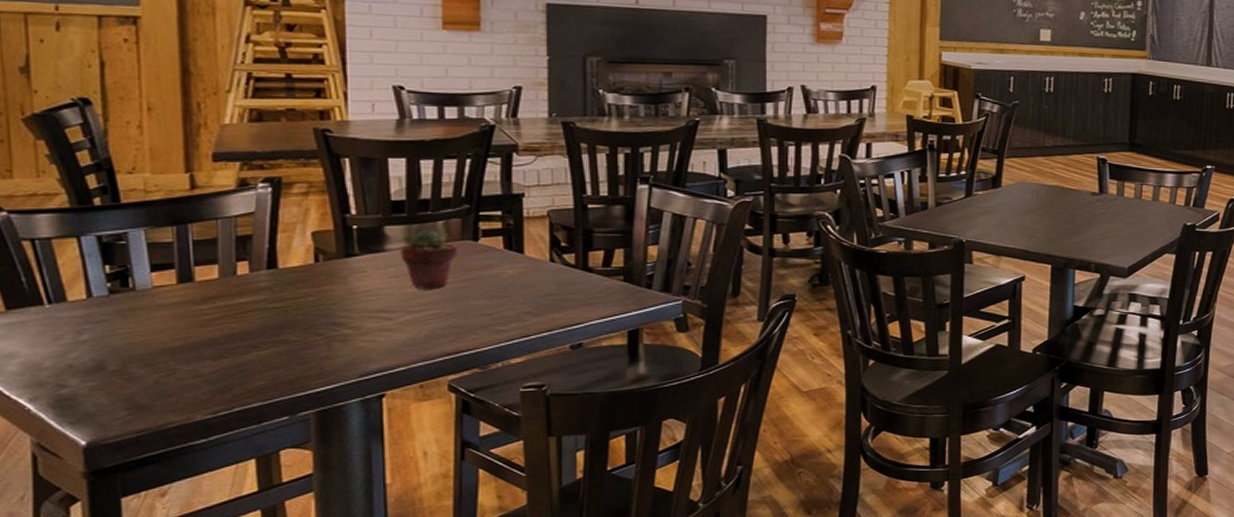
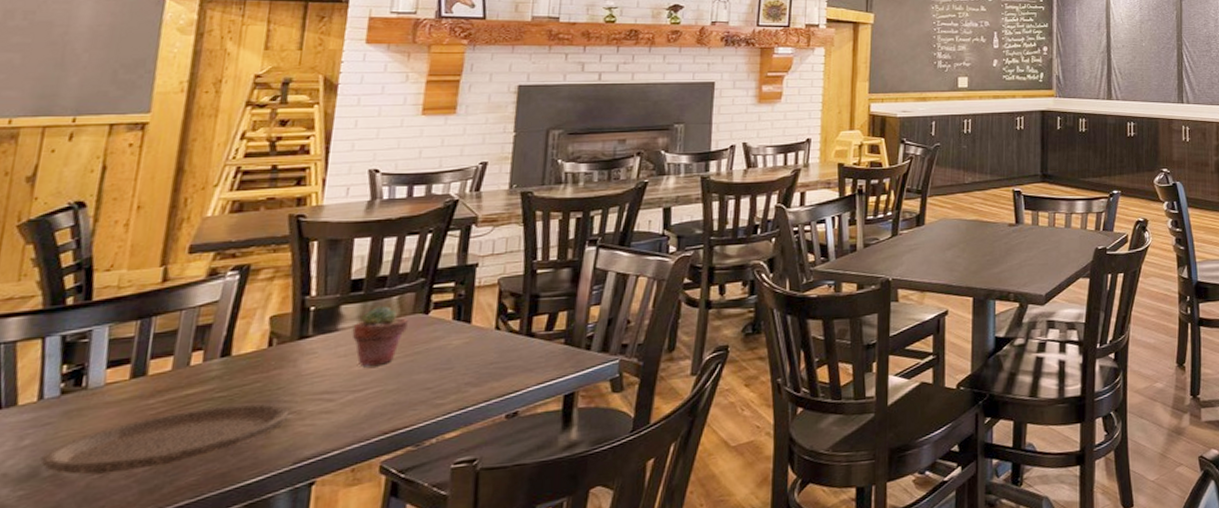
plate: none [103,316,348,372] -> present [40,403,290,475]

